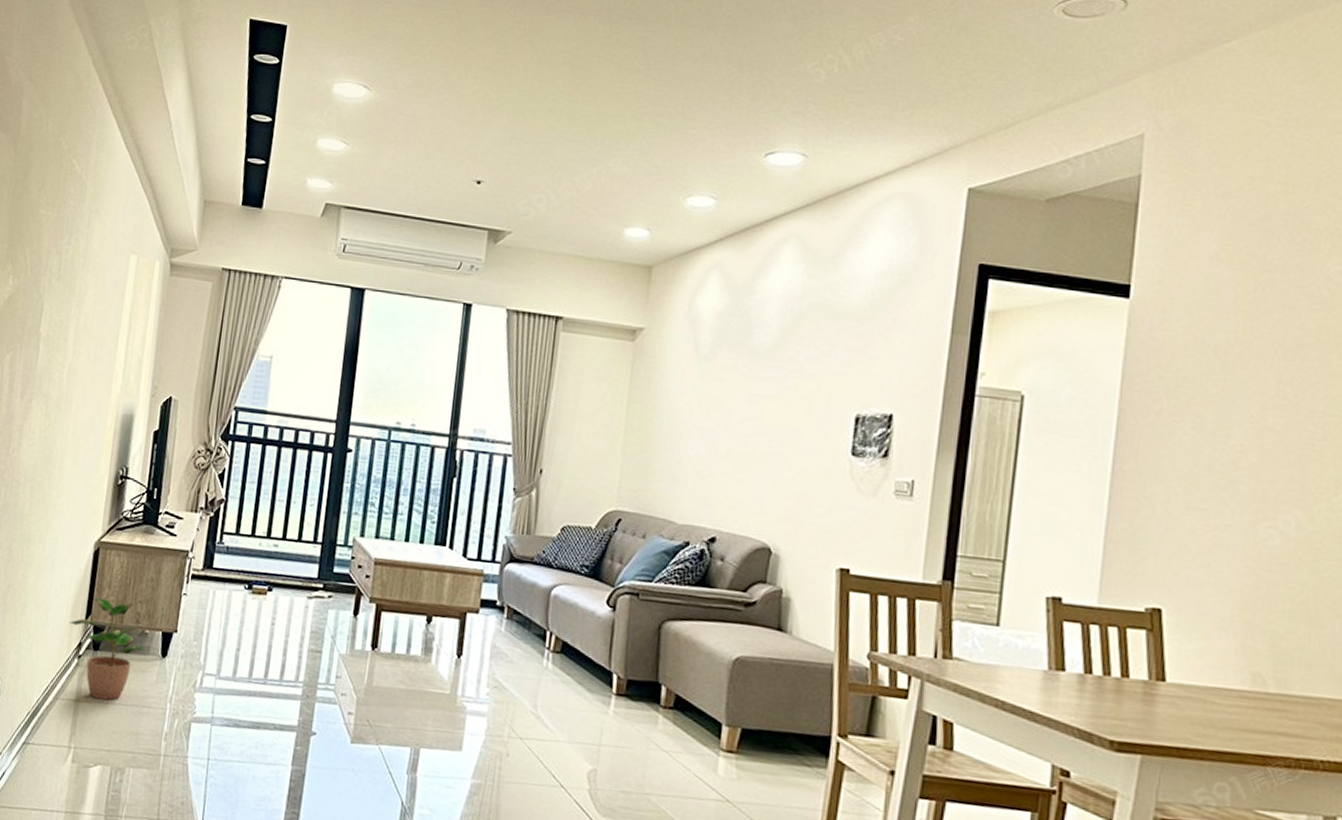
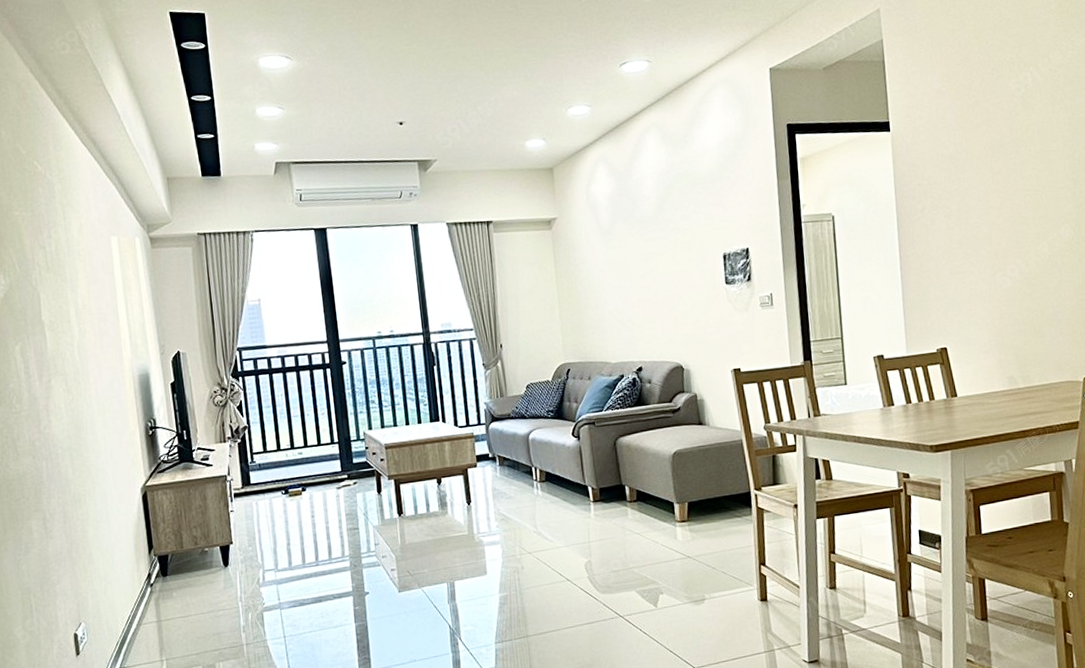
potted plant: present [69,598,150,701] -> none [134,530,213,615]

